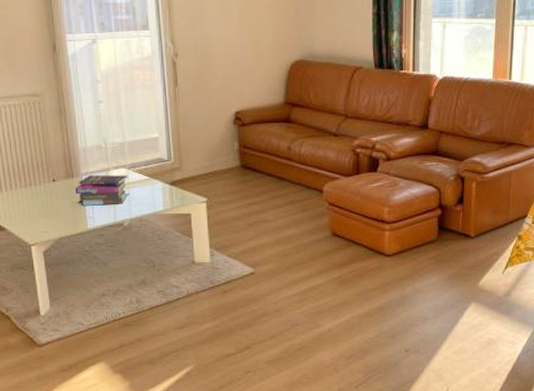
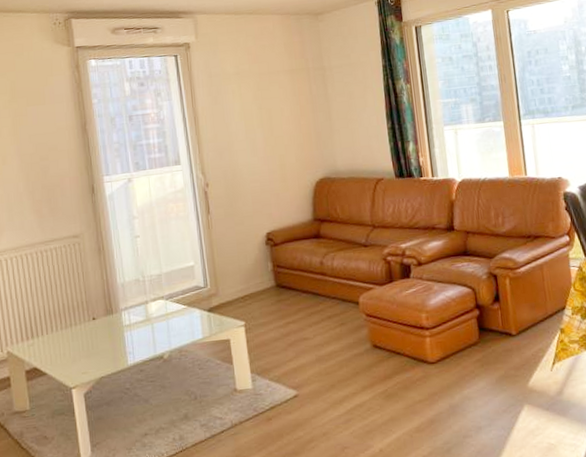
books: present [75,175,129,206] -> none [115,306,167,342]

